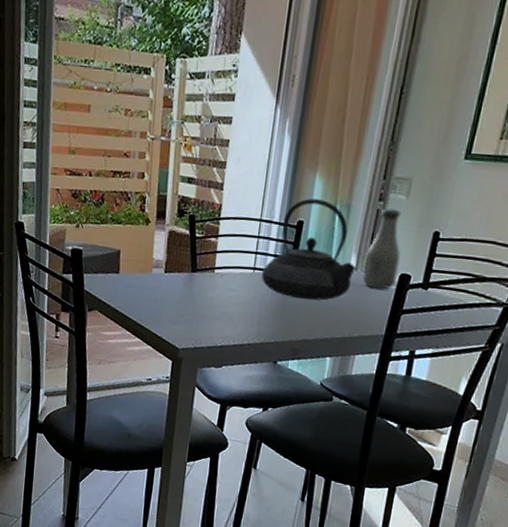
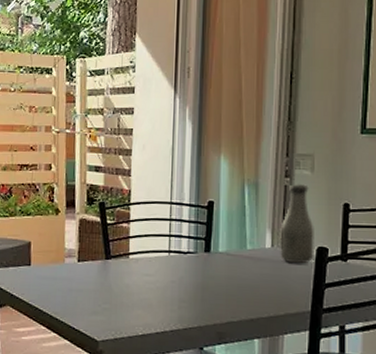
teapot: present [261,198,357,301] -> none [178,179,273,280]

